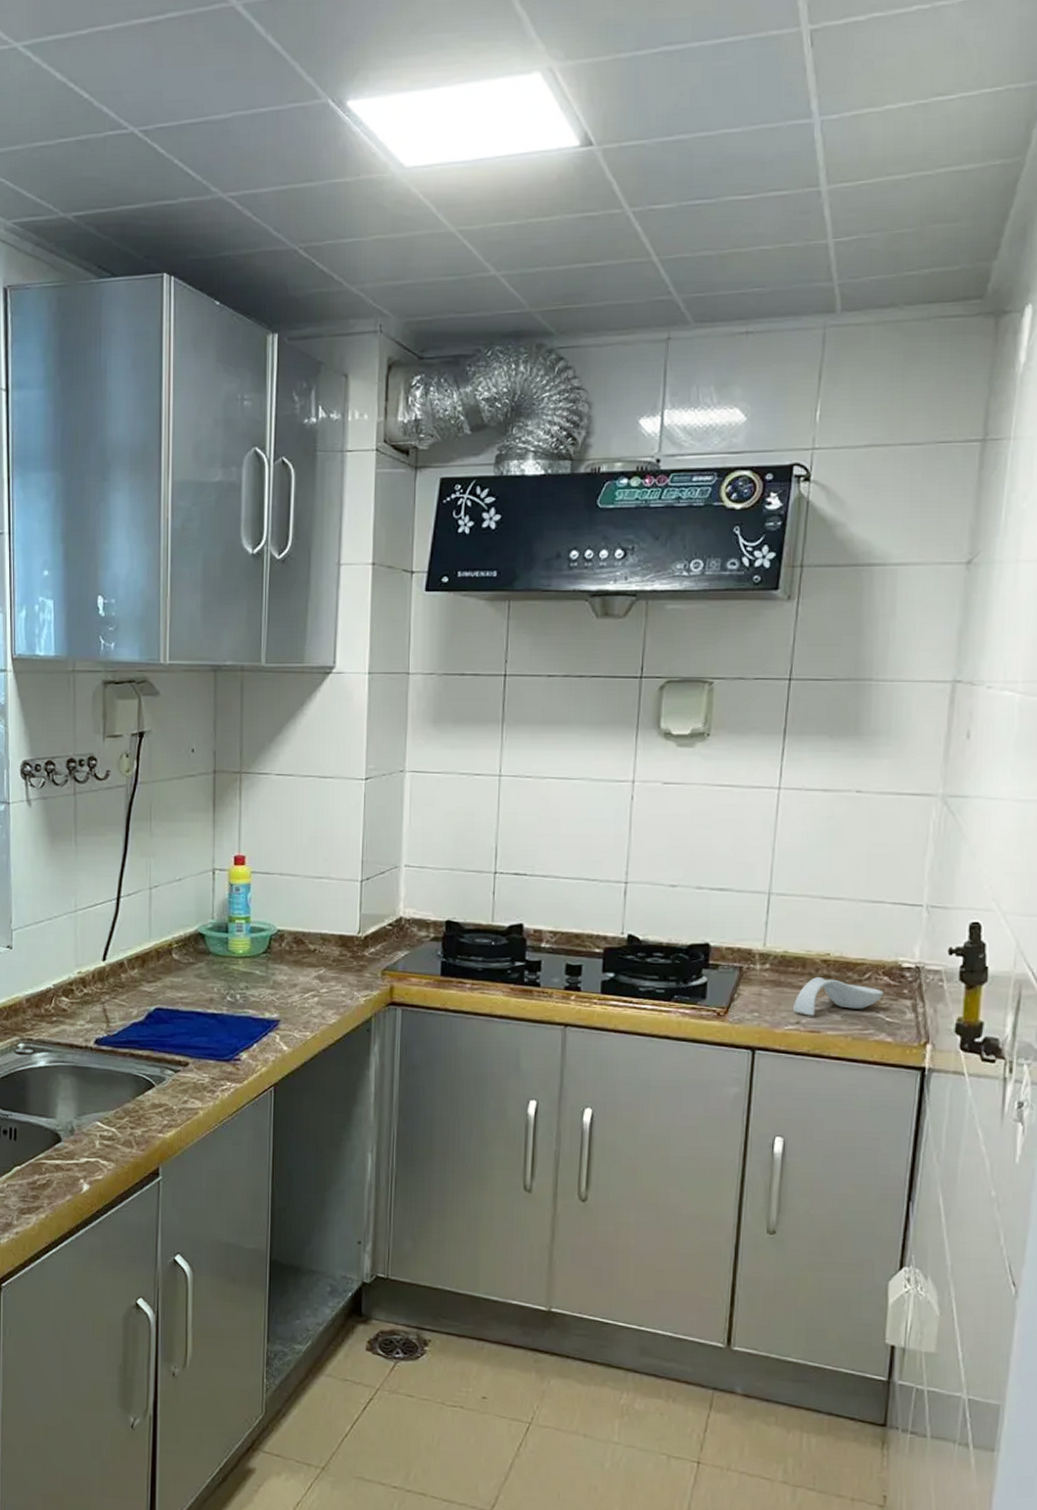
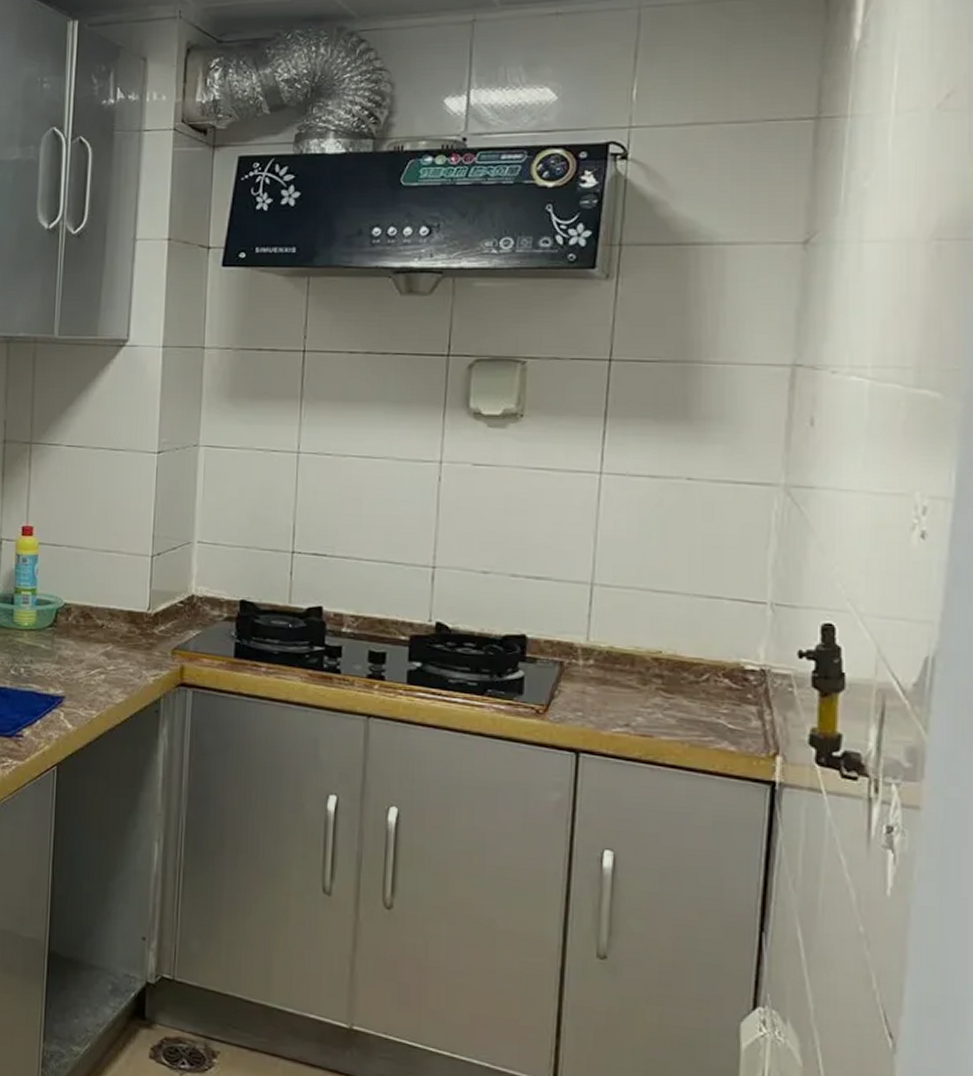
spoon rest: present [793,976,883,1016] -> none [622,675,724,719]

